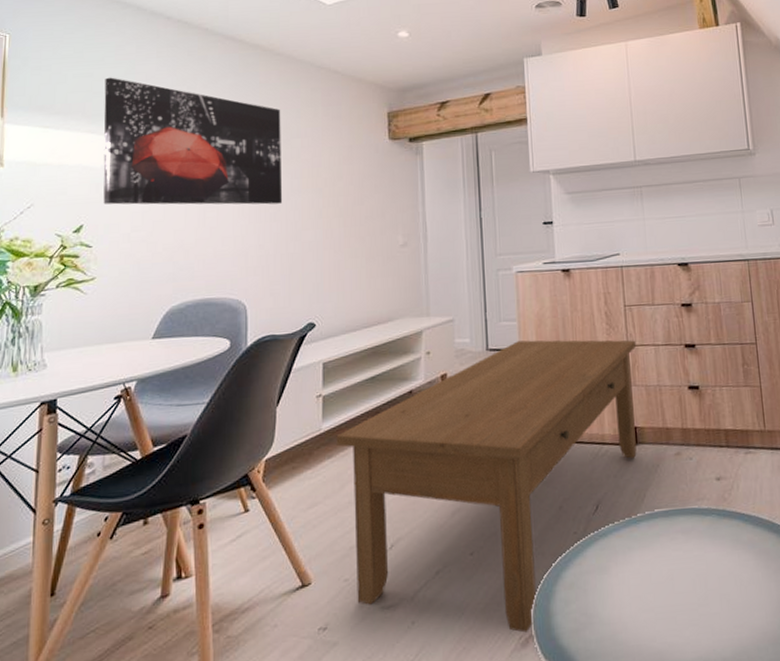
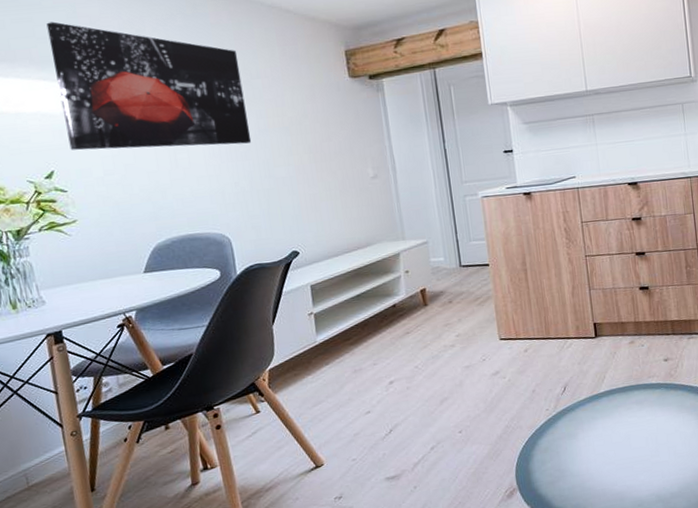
coffee table: present [336,340,637,633] -> none [331,251,597,488]

